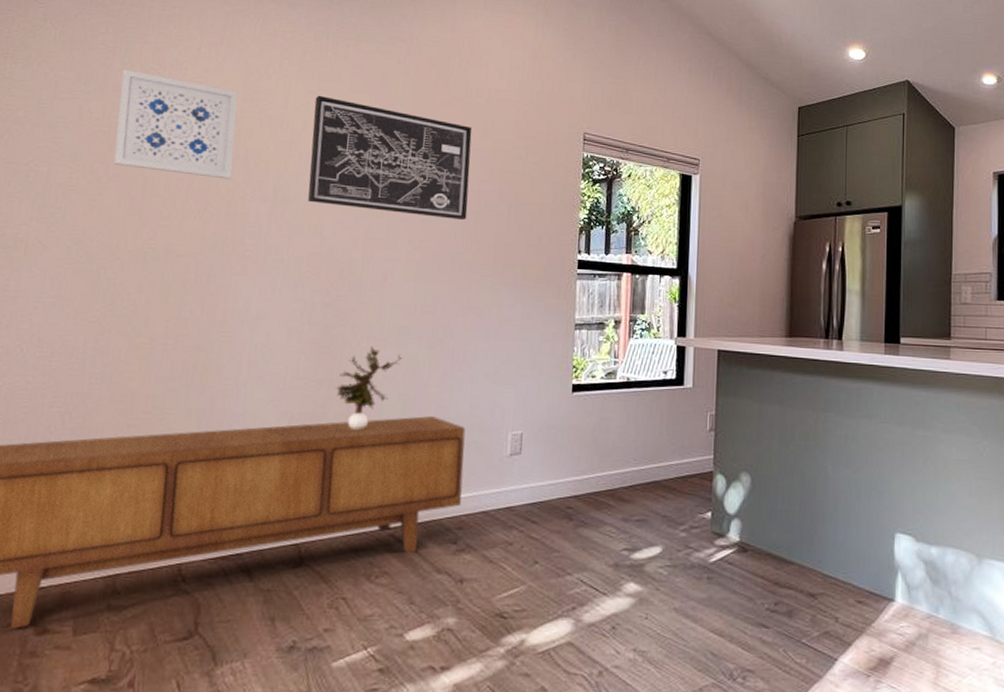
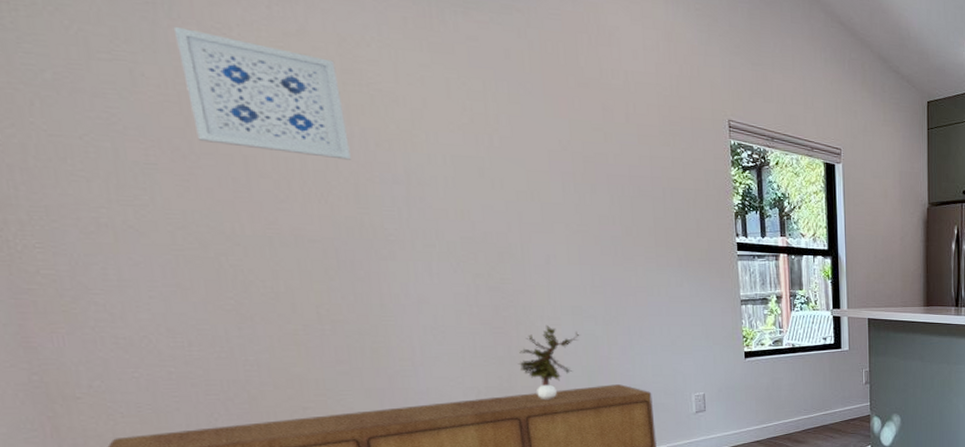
wall art: present [308,95,473,221] -> none [430,69,622,205]

